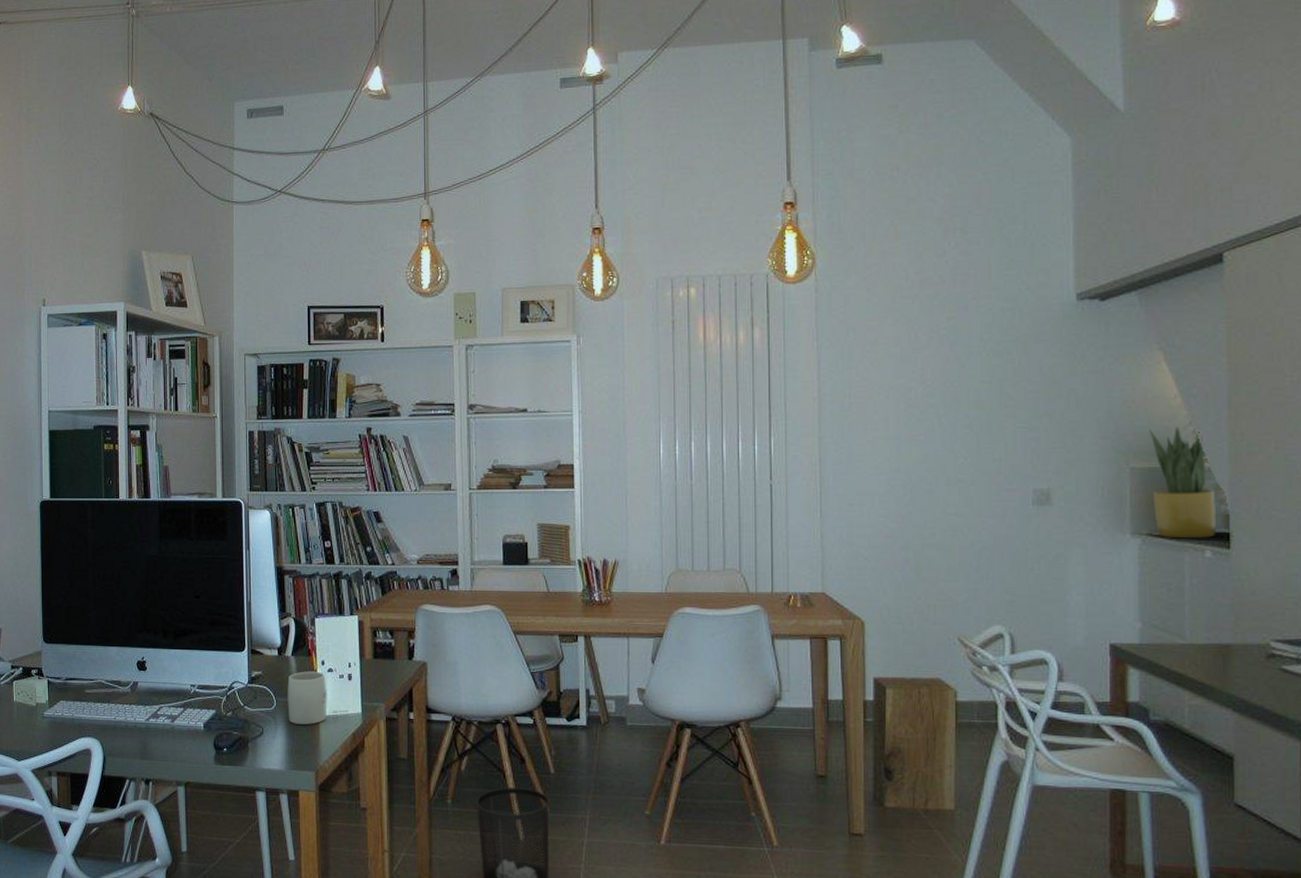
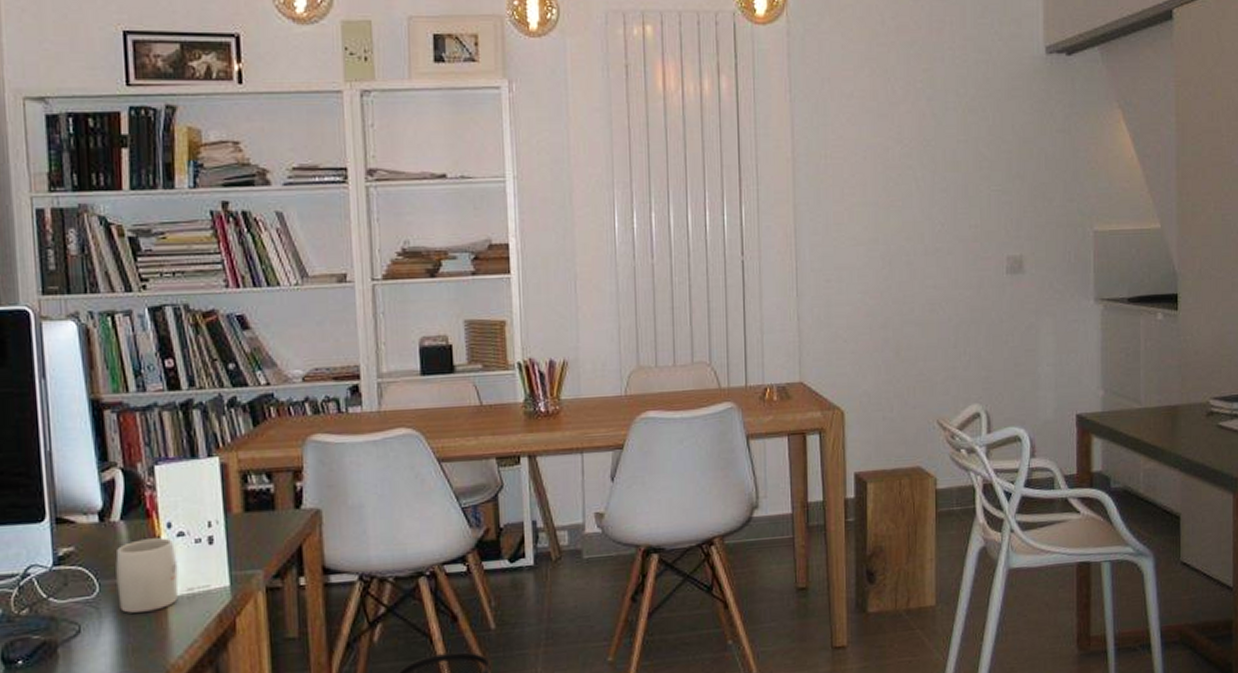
planter: present [1149,426,1216,539] -> none [1110,188,1166,303]

